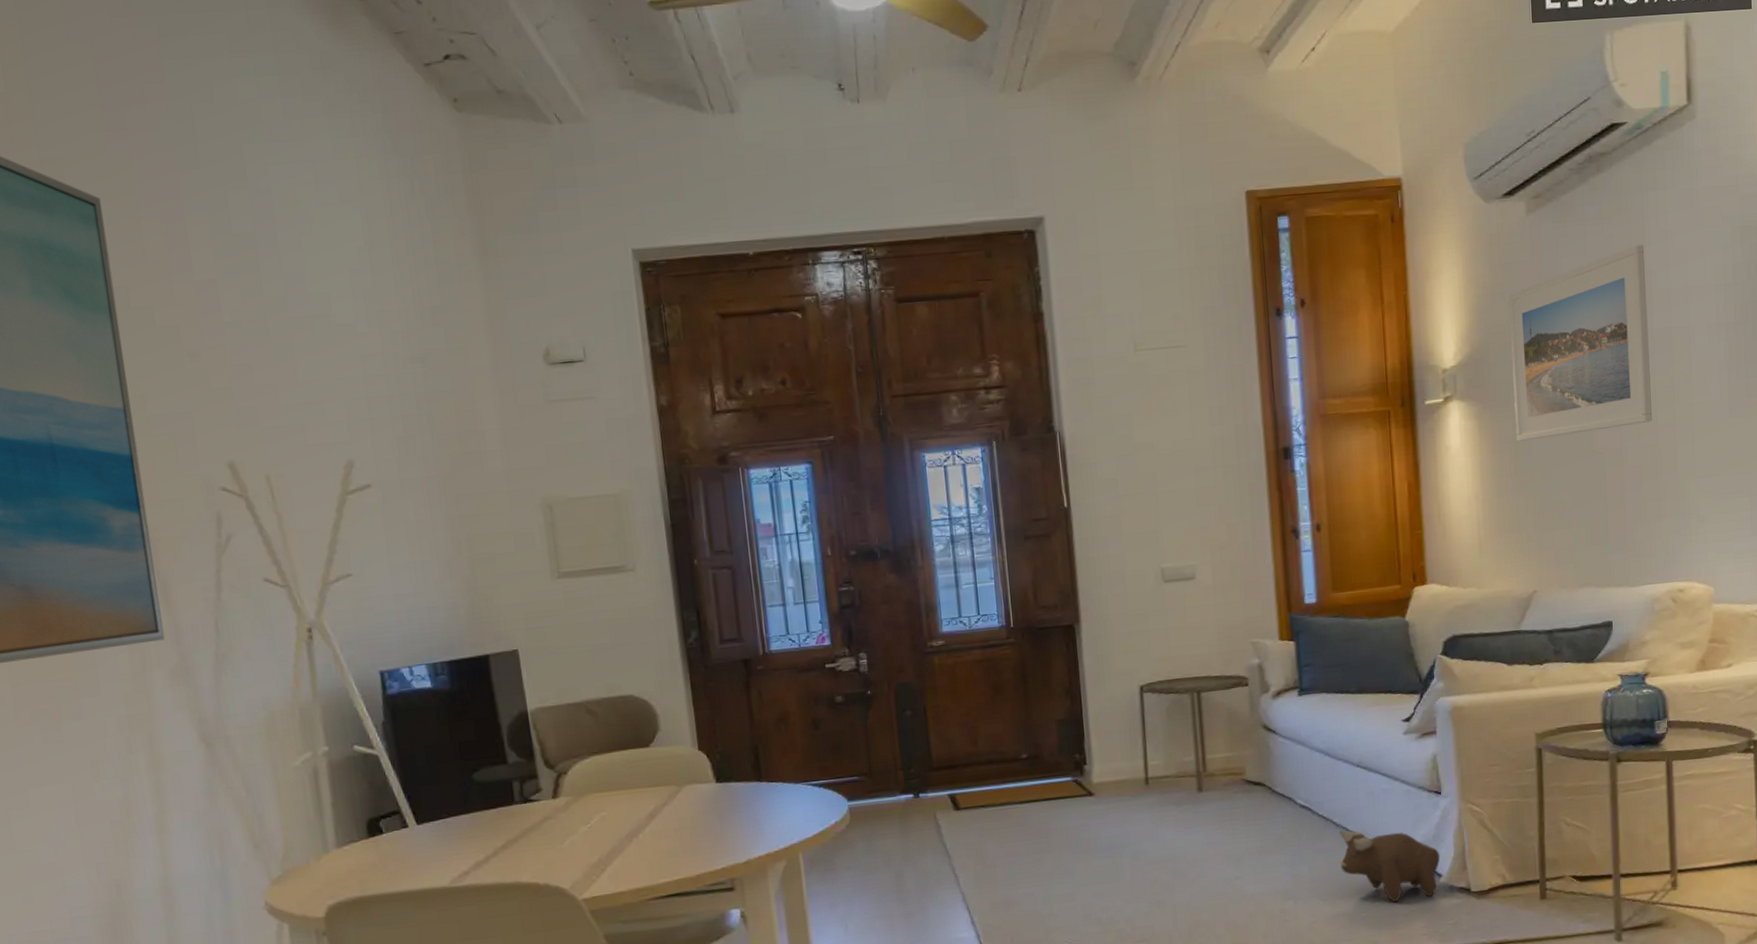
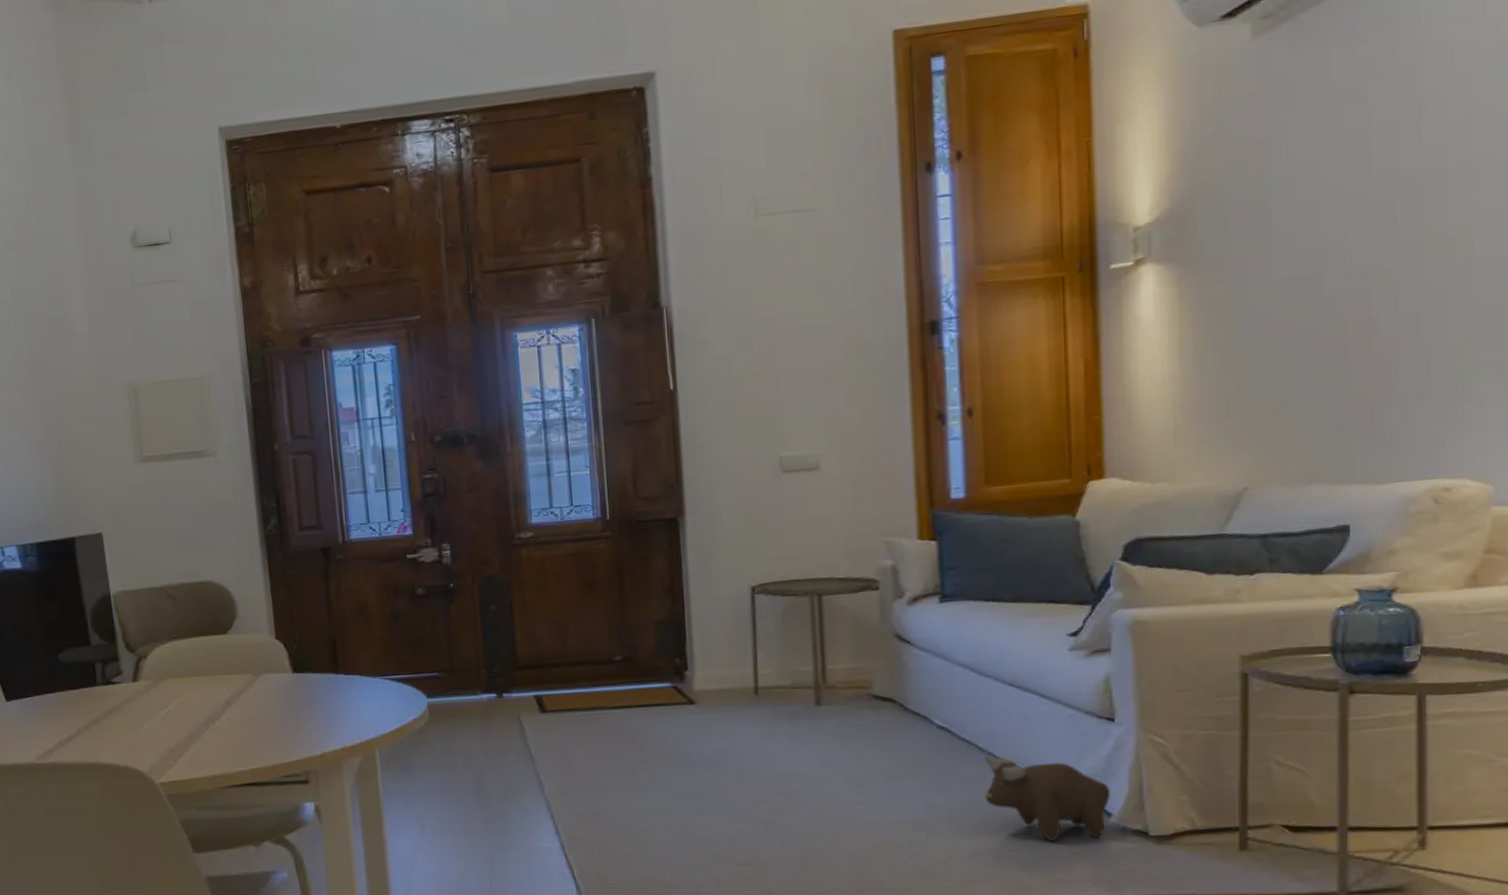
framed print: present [1509,245,1652,441] -> none [1224,68,1415,310]

